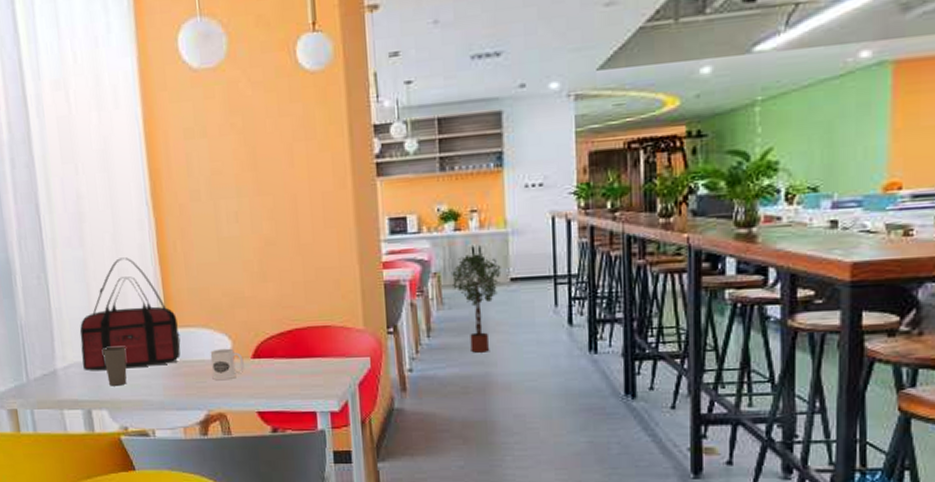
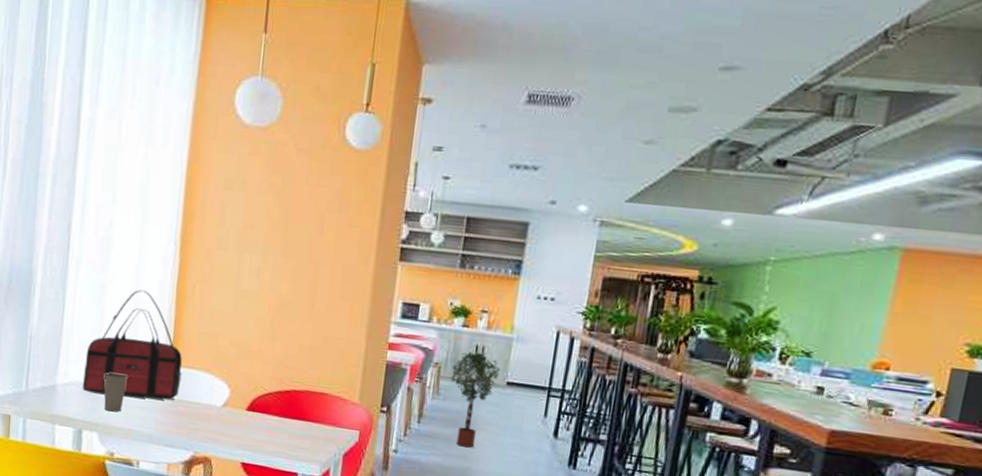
mug: present [210,348,244,381] -> none [204,395,238,427]

